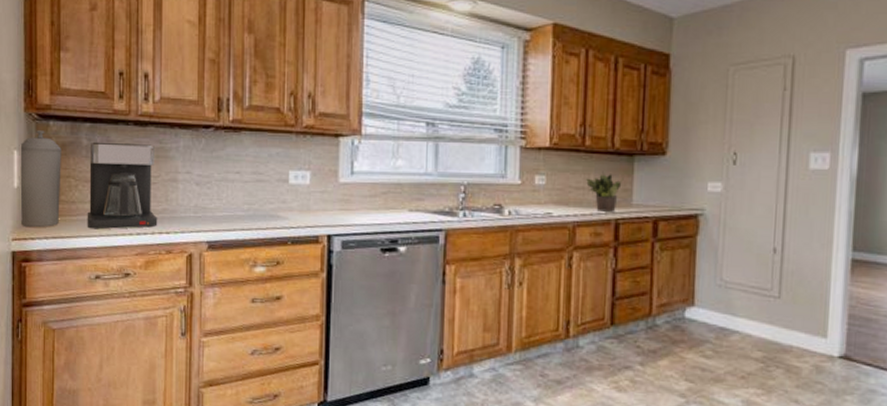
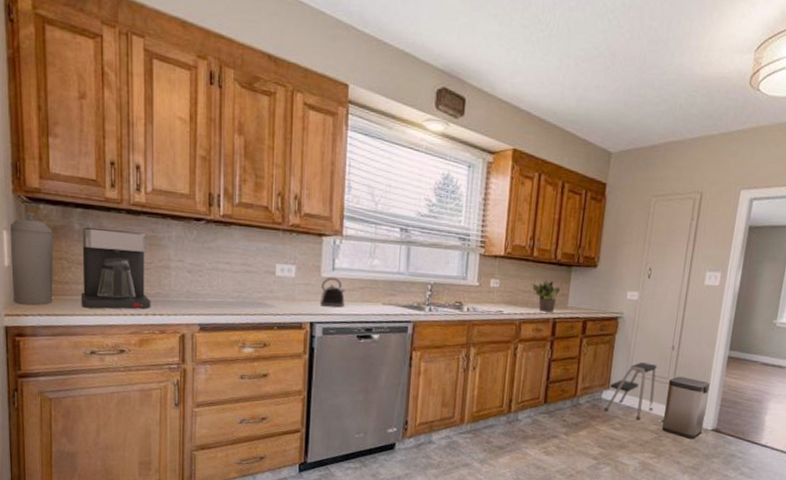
kettle: none [337,182,367,217] -> present [319,277,346,308]
step stool: none [689,270,756,346] -> present [604,362,657,421]
pedal bin: none [763,287,830,370] -> present [657,376,710,440]

